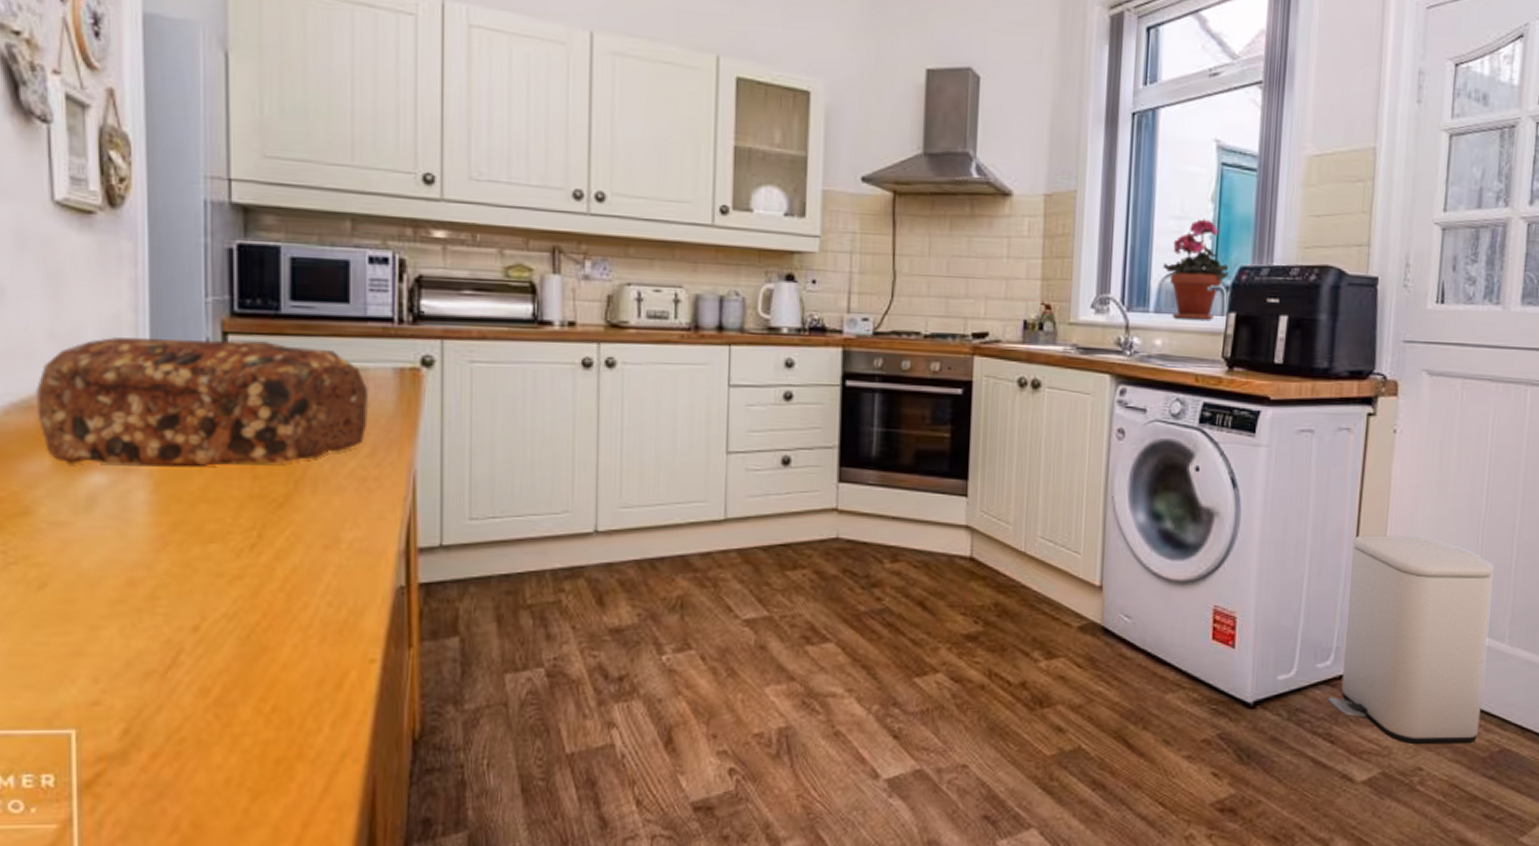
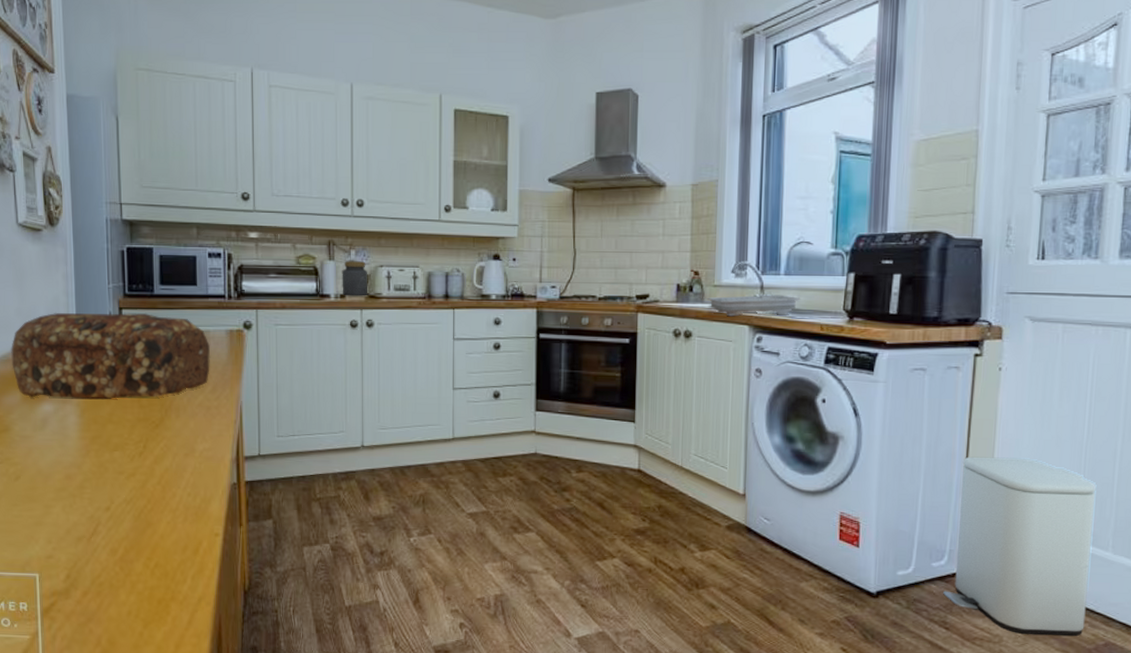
jar: none [572,275,608,325] -> present [343,261,367,296]
dish rack: none [1062,336,1171,363] -> present [708,294,800,317]
potted plant: present [1163,218,1229,322] -> none [791,196,848,281]

